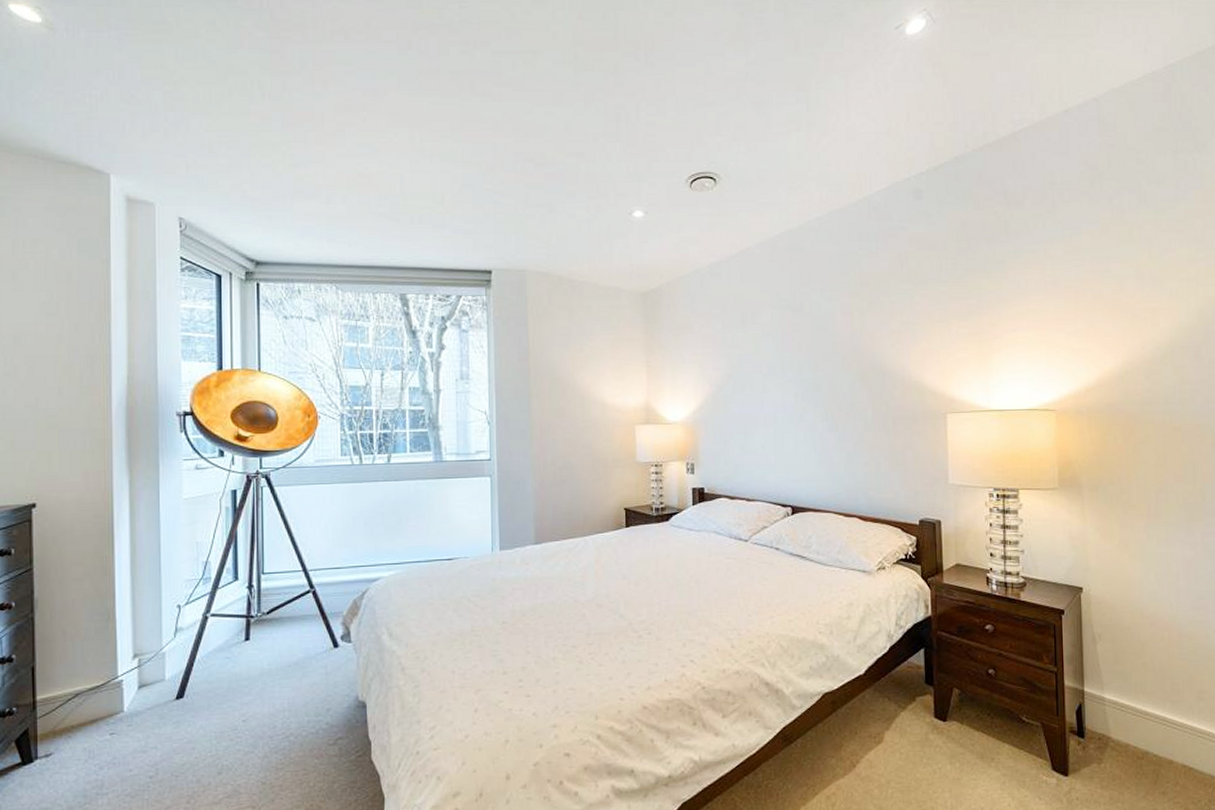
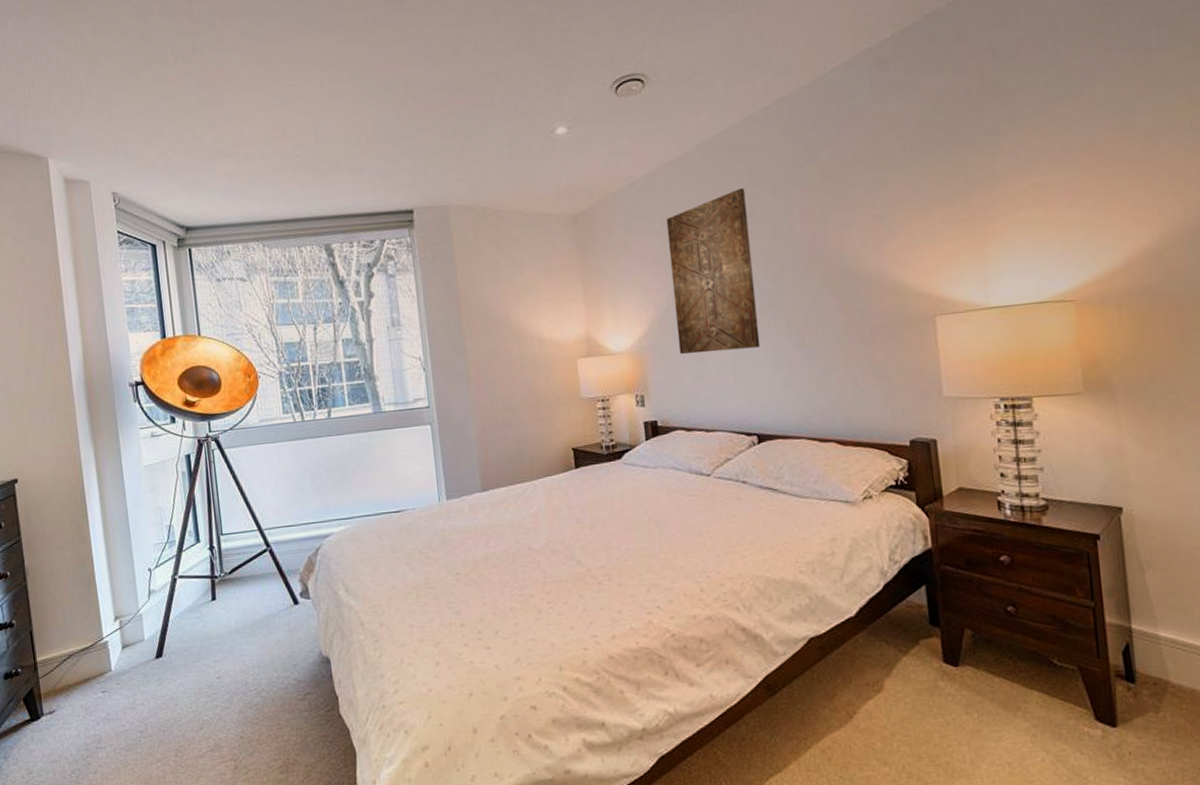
wall art: none [726,285,800,429] -> present [666,187,761,354]

